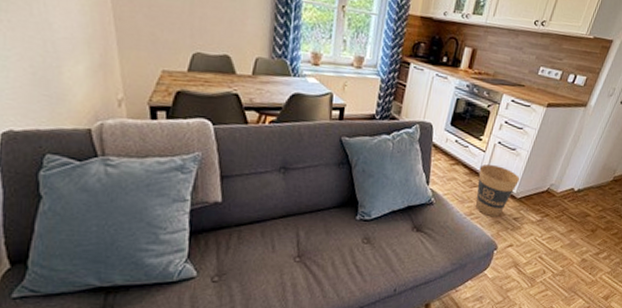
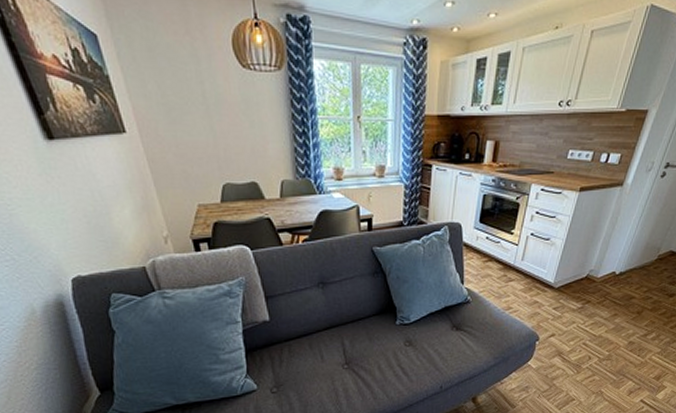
trash can: present [476,164,519,218] -> none [513,258,556,310]

